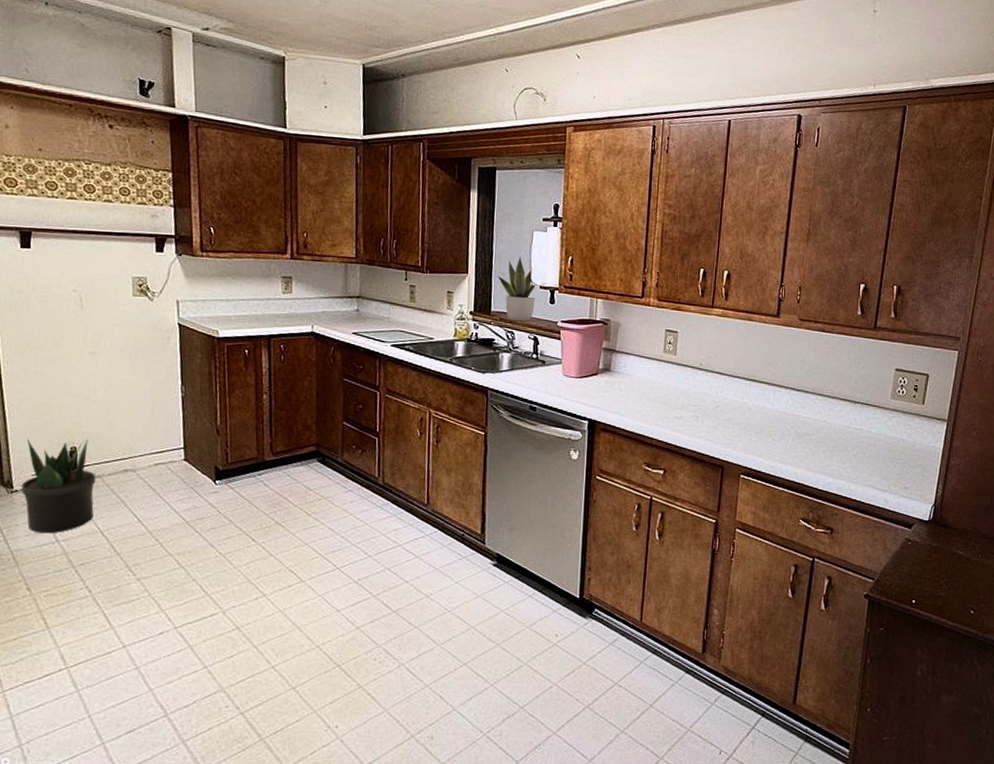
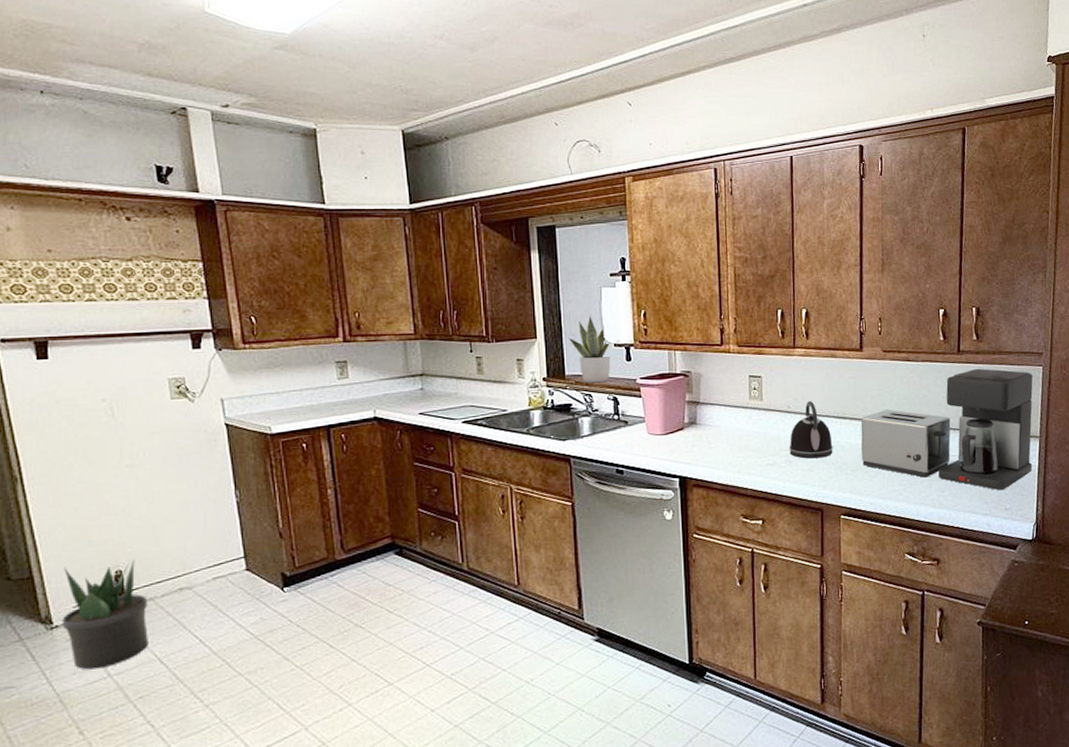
kettle: none [697,360,740,417] -> present [789,400,833,459]
toaster: none [766,377,859,448] -> present [861,409,951,478]
coffee maker: none [842,346,947,468] -> present [938,368,1033,490]

